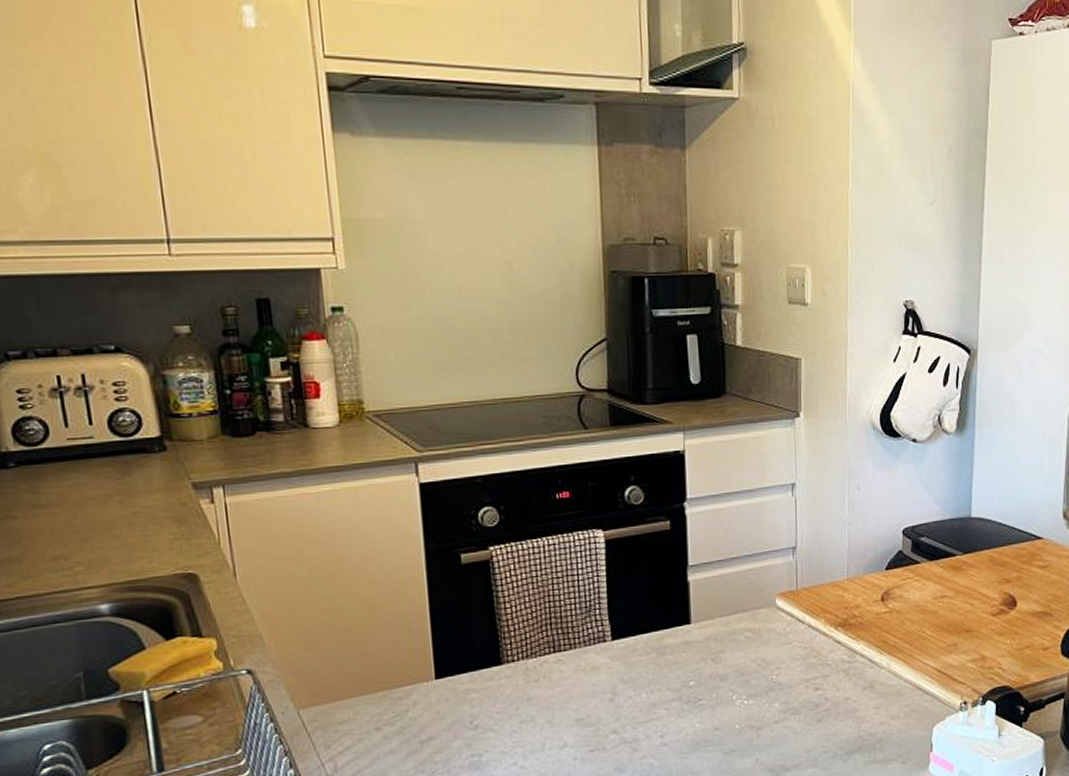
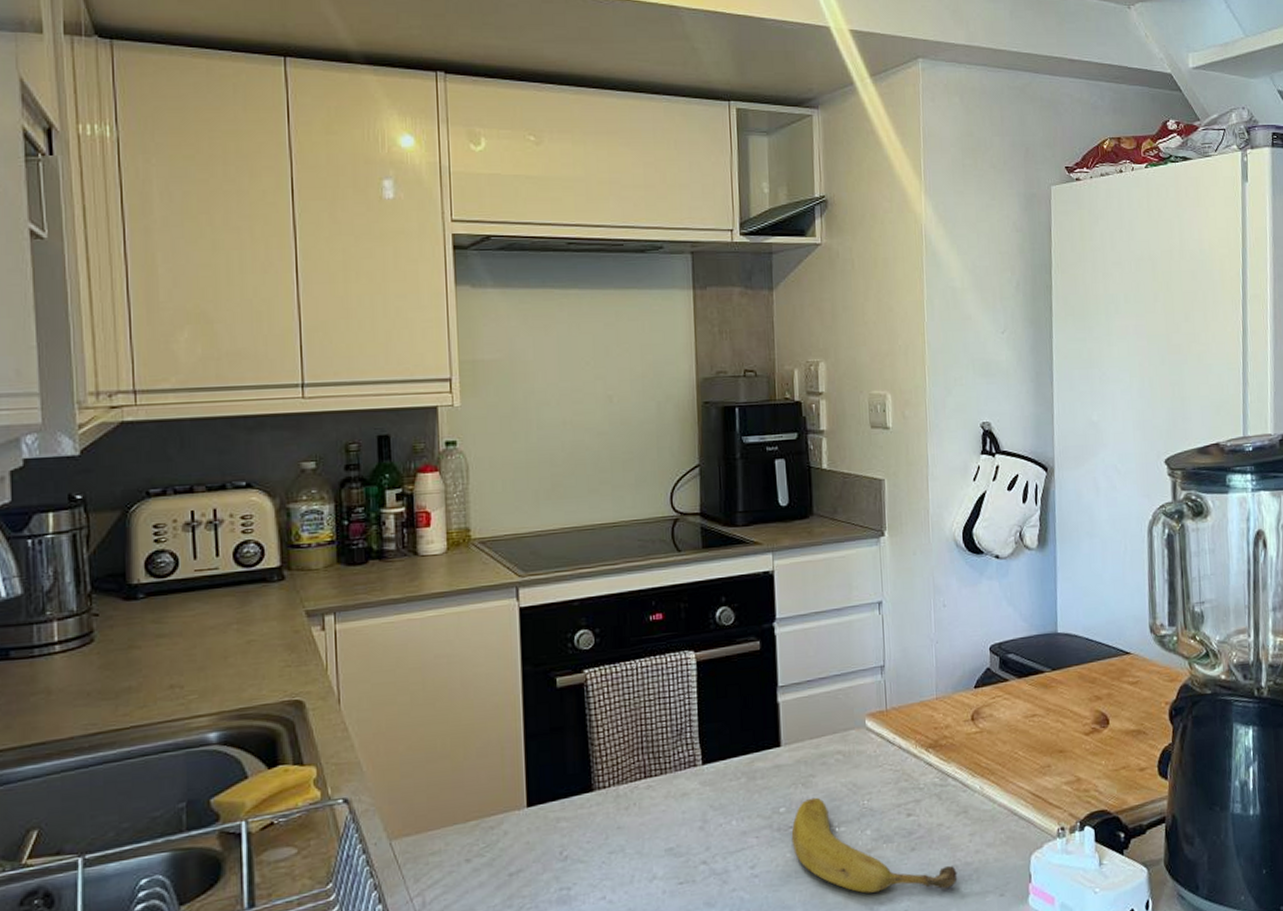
fruit: none [700,672,862,761] -> present [791,797,958,893]

